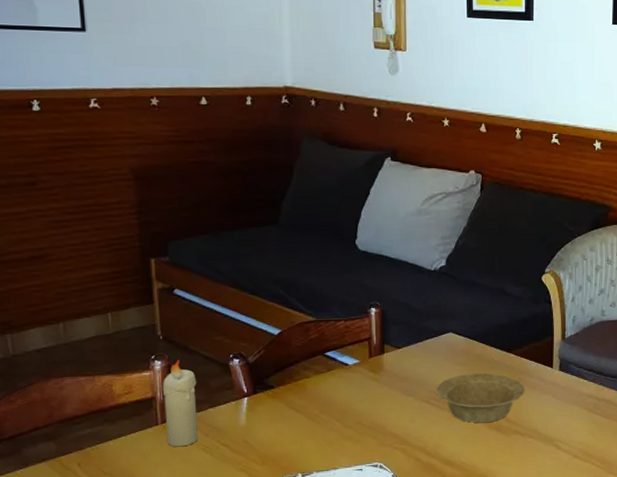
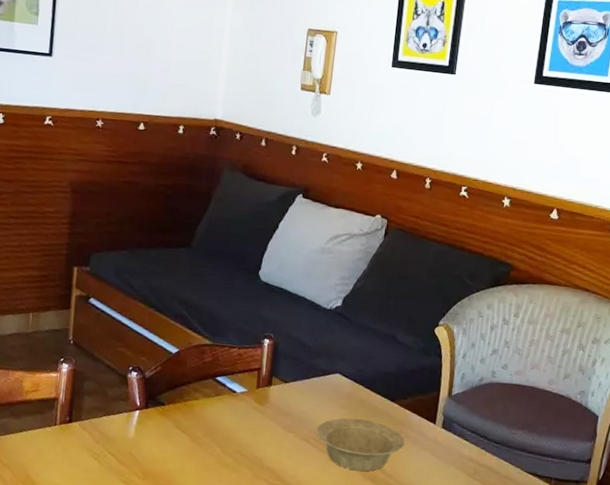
candle: present [162,360,198,447] -> none [62,365,97,450]

